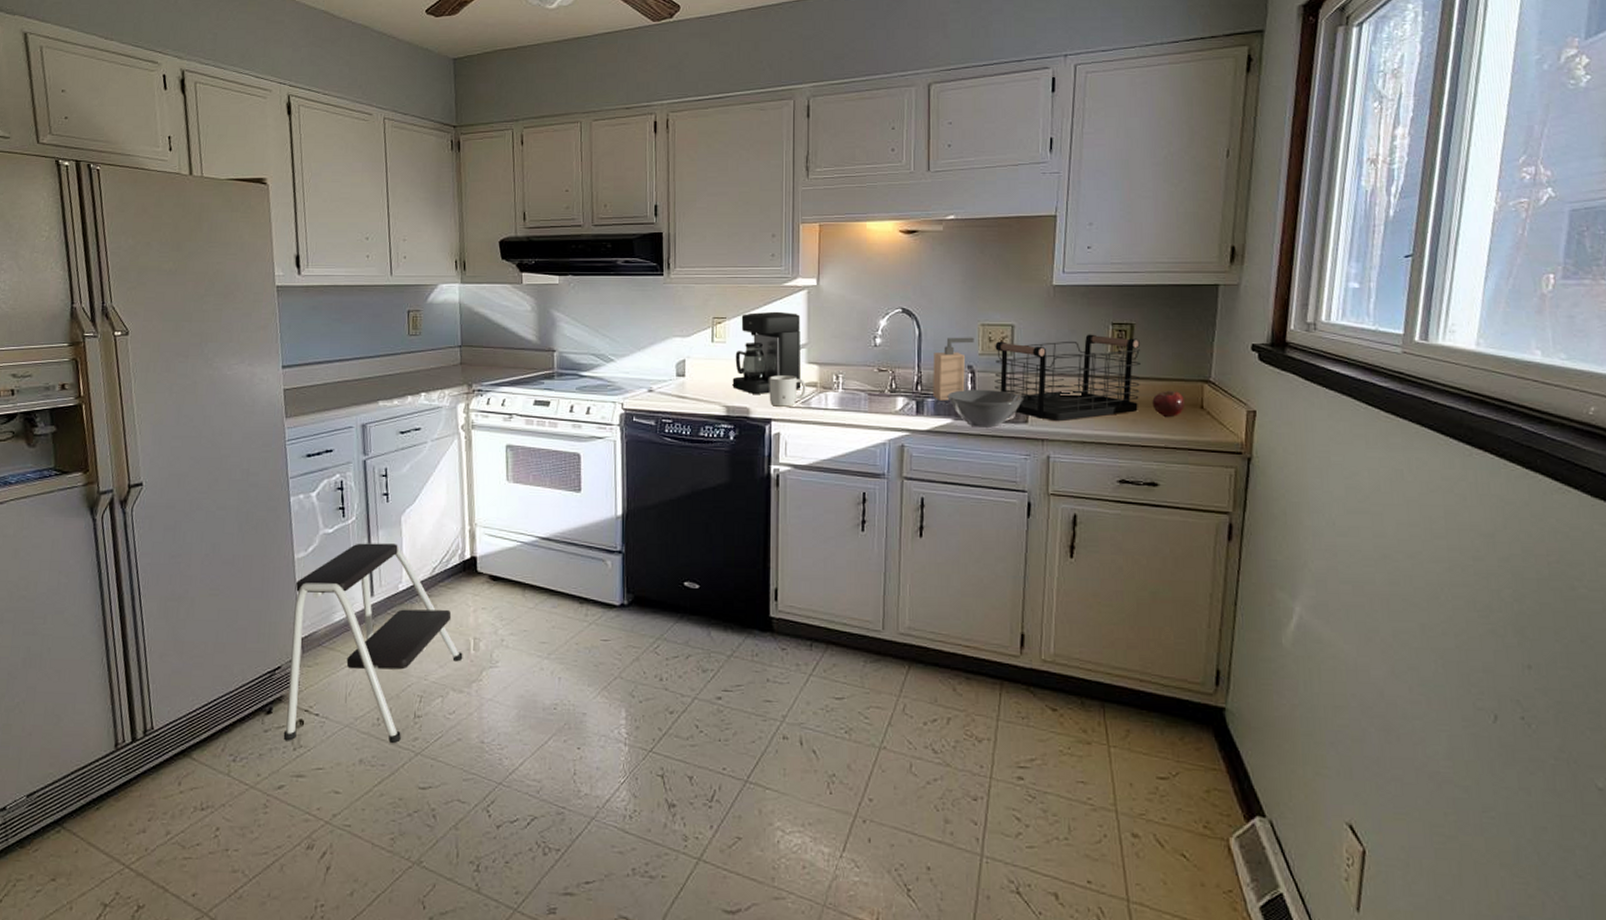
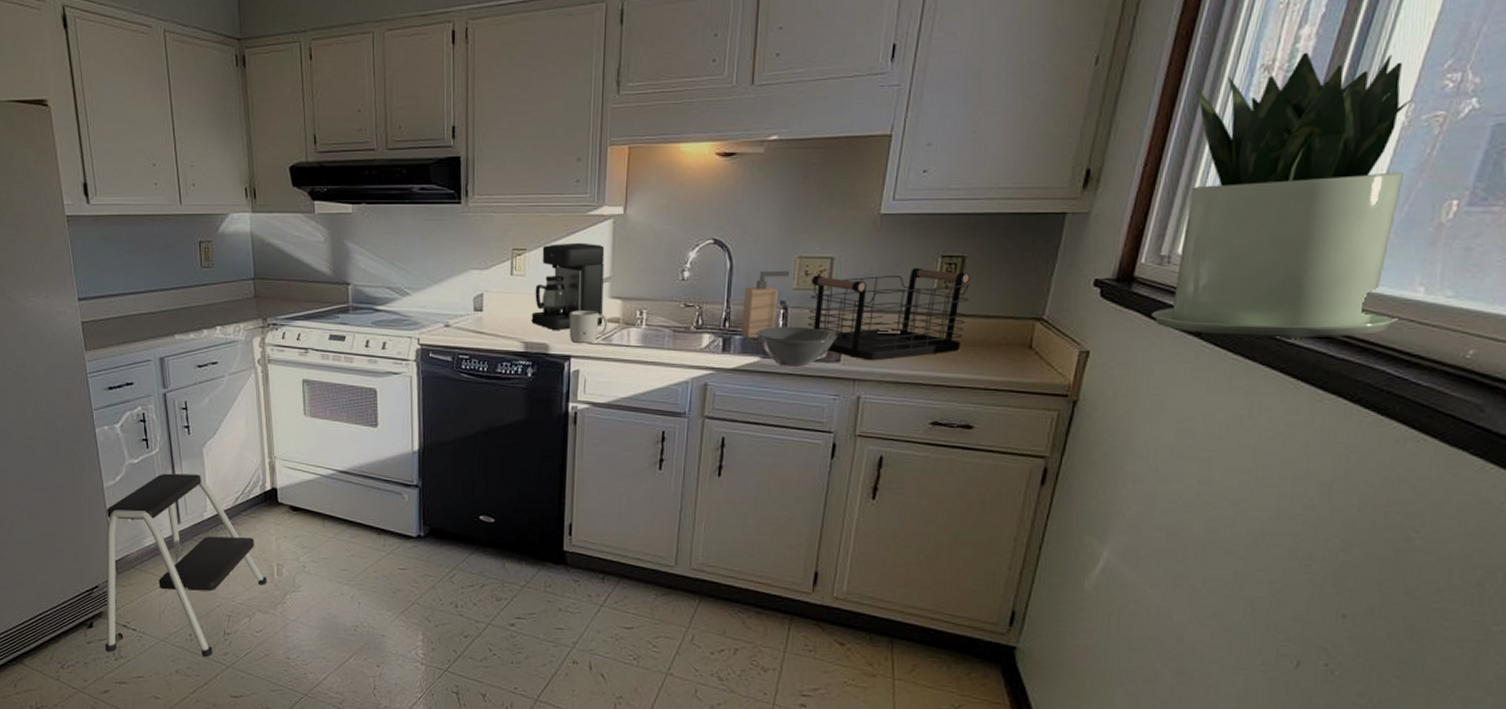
fruit: present [1152,390,1184,417] -> none [976,328,1012,357]
planter: none [1307,148,1525,398] -> present [1152,52,1413,339]

